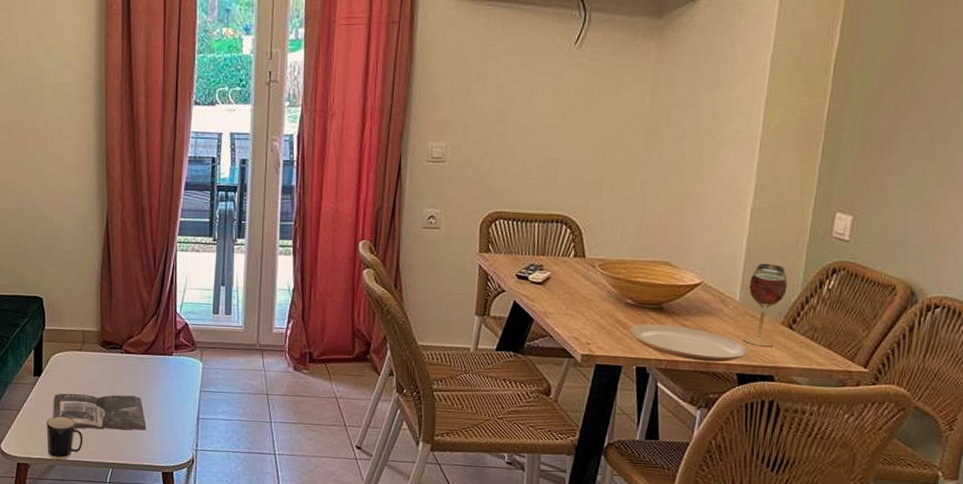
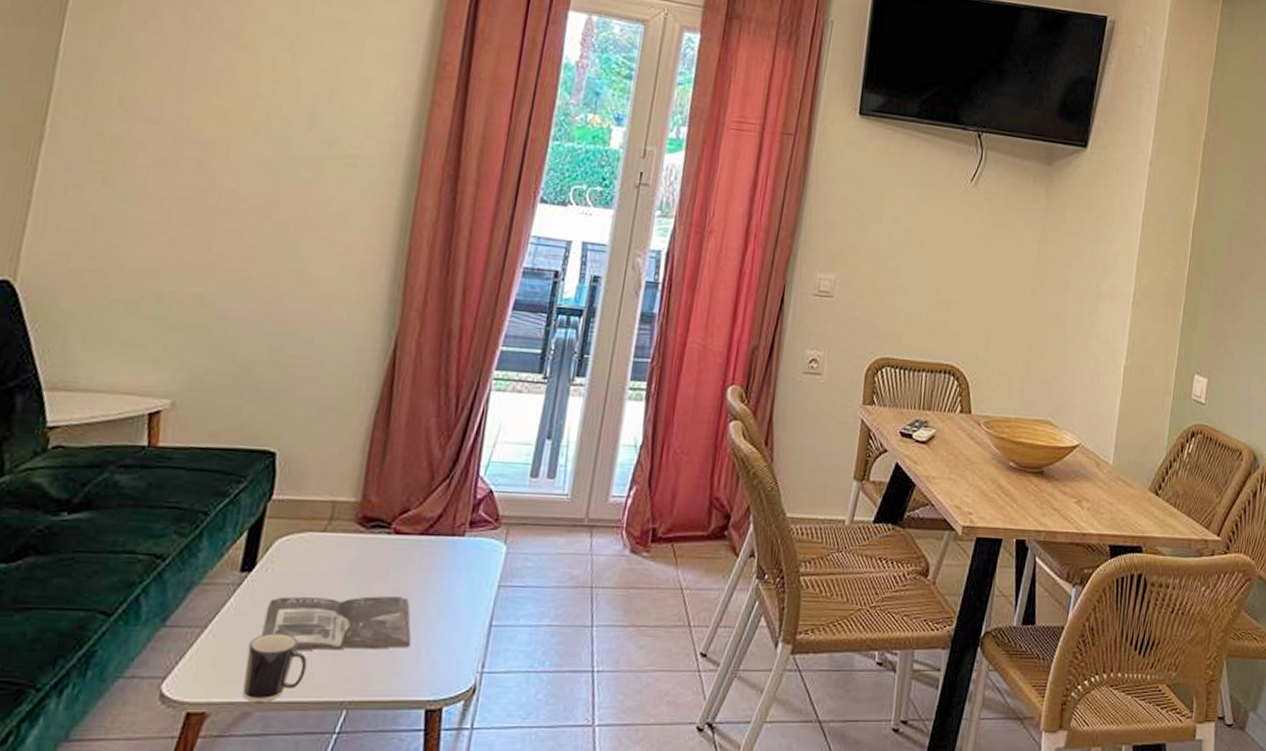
plate: present [629,323,749,362] -> none [1010,489,1120,533]
wineglass: present [743,263,788,347] -> none [1115,424,1155,515]

